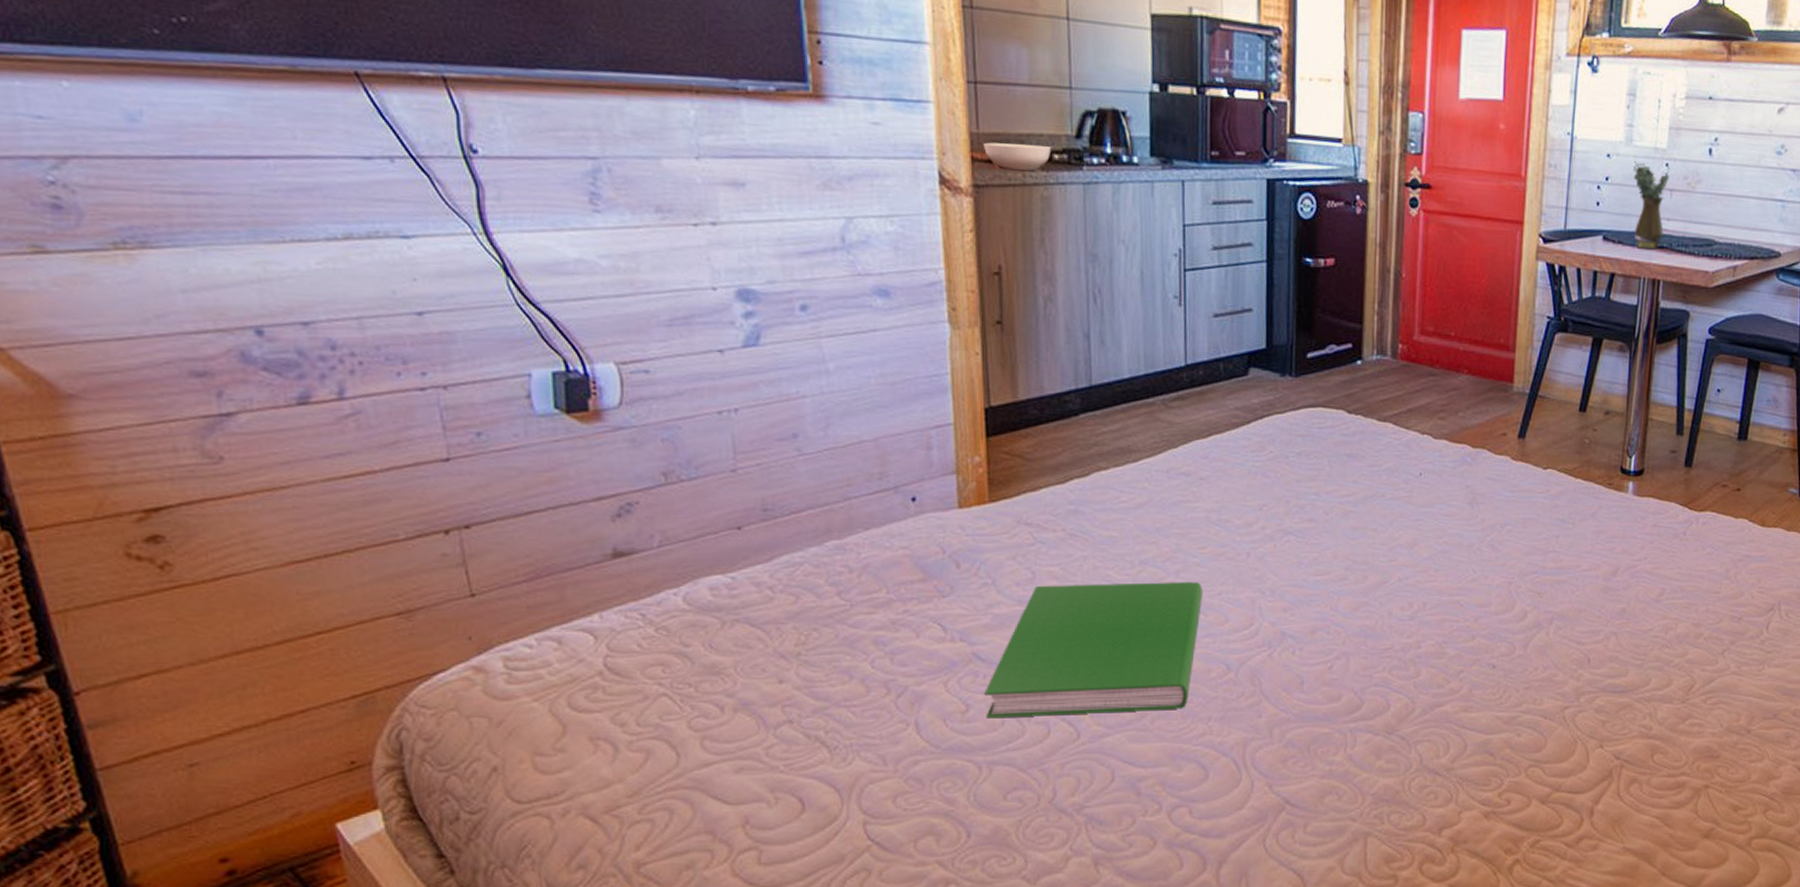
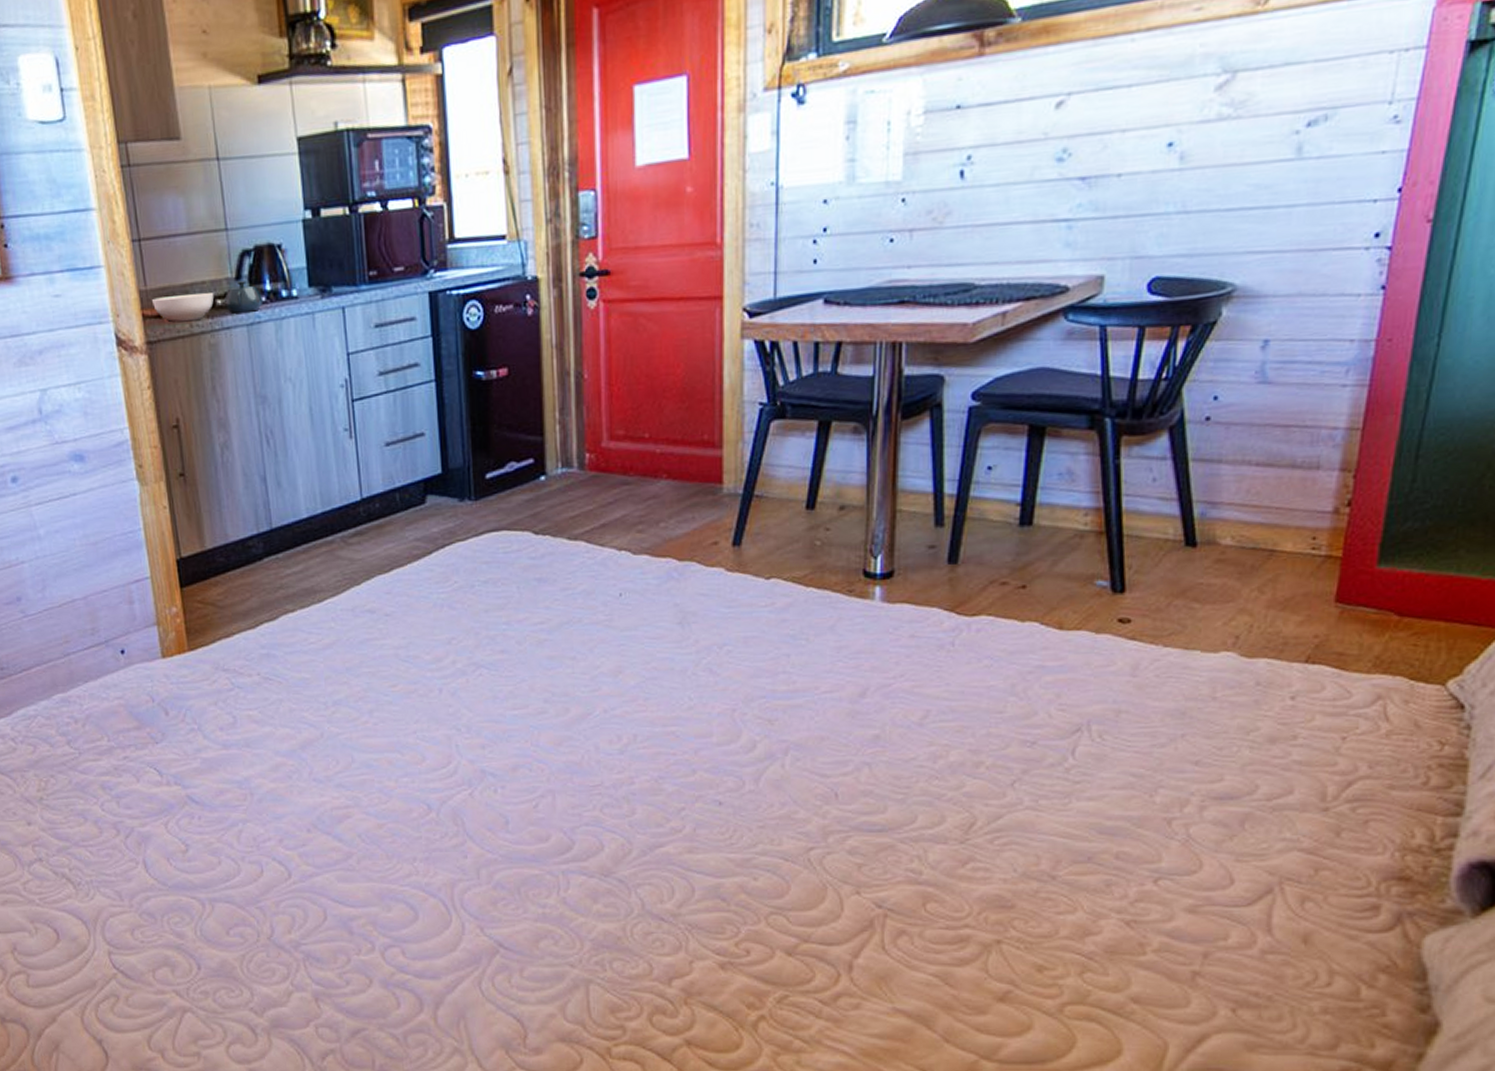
hardcover book: present [984,582,1204,719] -> none [200,721,398,858]
teapot: none [1062,140,1101,172] -> present [225,281,262,314]
vase: present [1633,160,1669,251] -> none [859,201,907,309]

